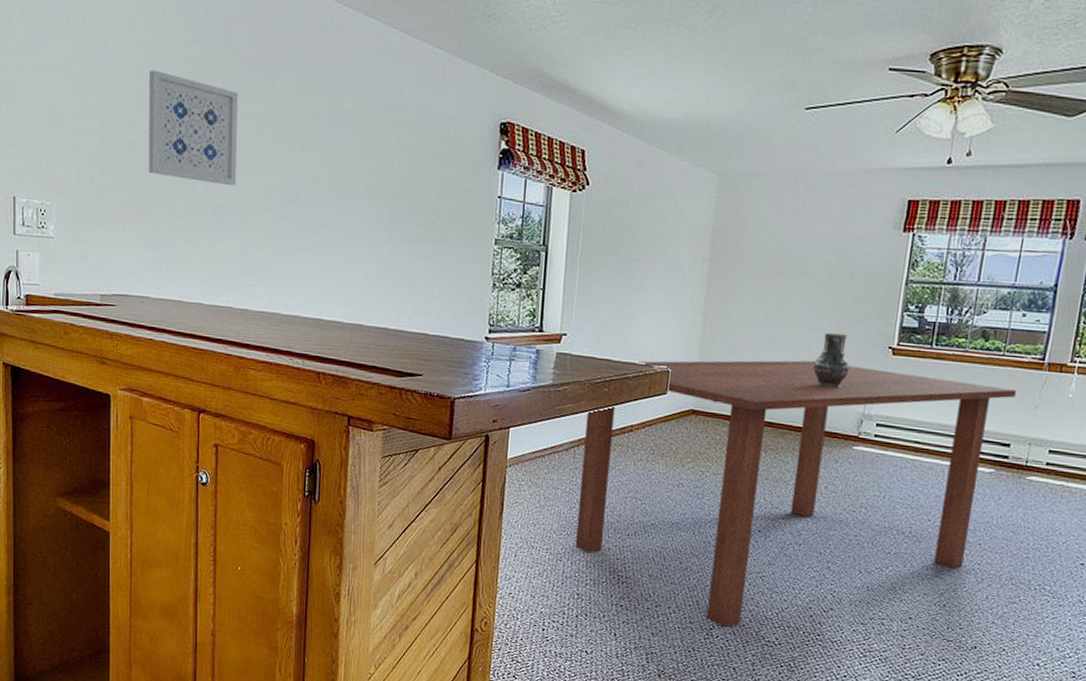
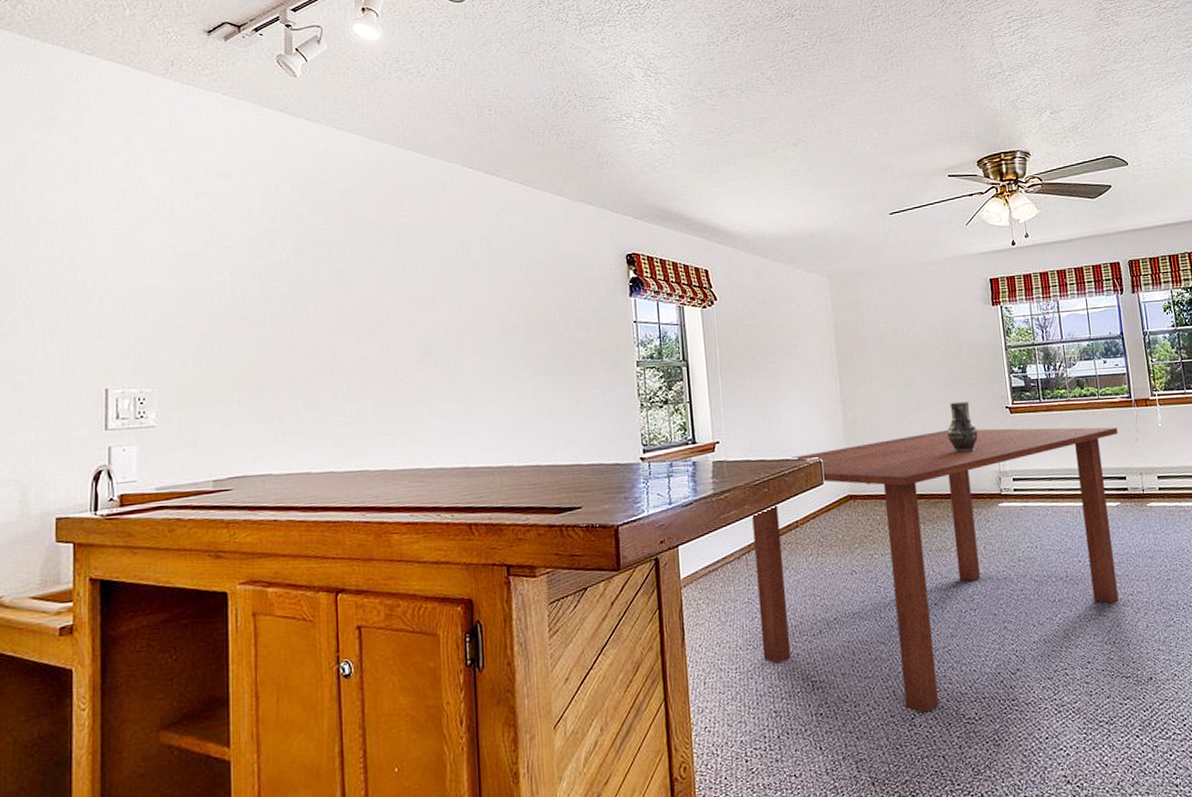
wall art: present [148,70,238,186] -> none [264,243,365,346]

